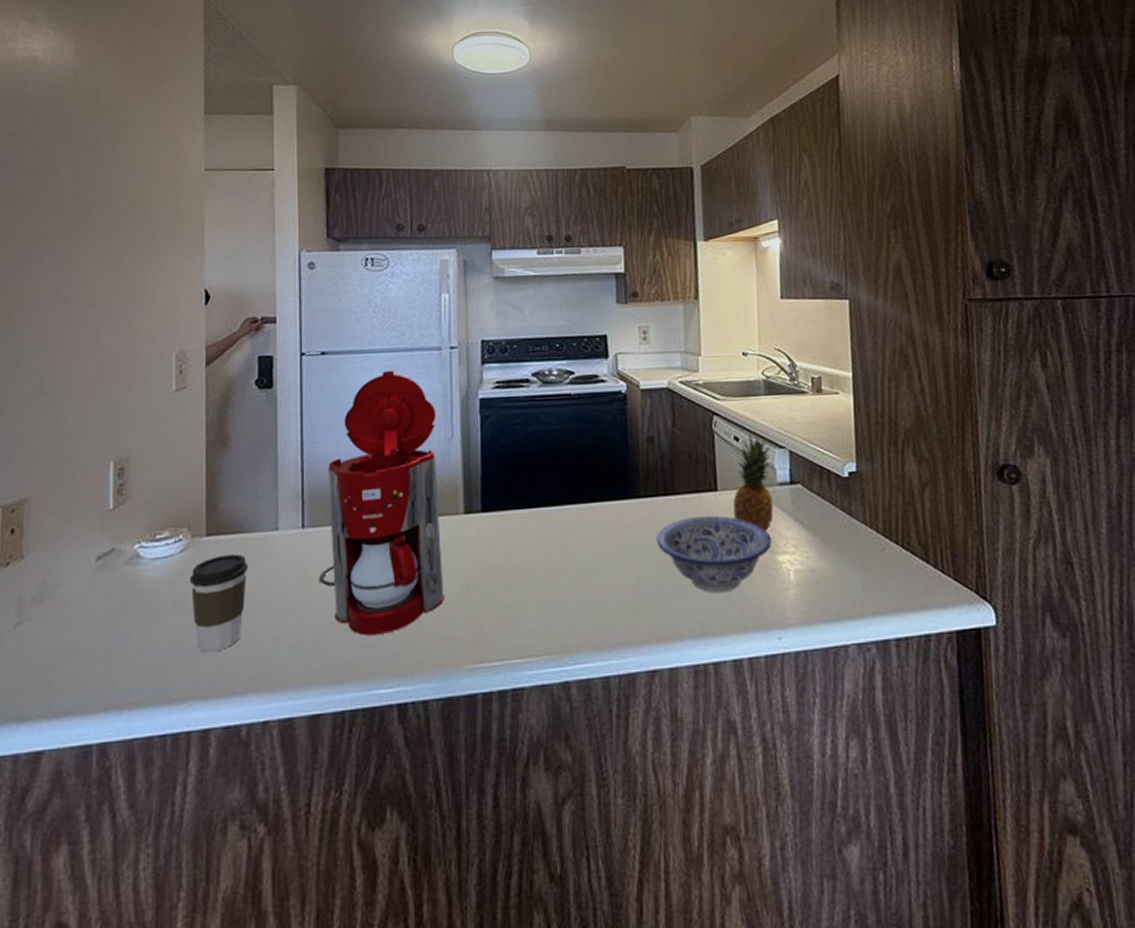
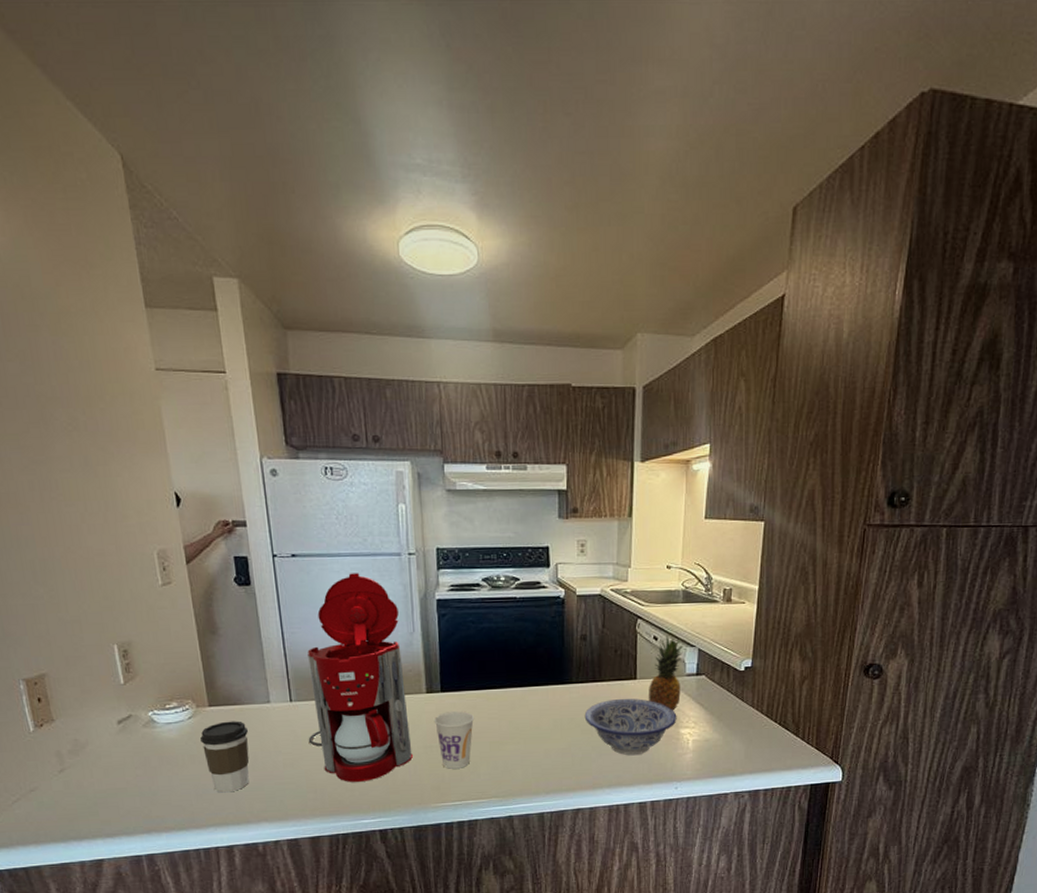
cup: none [473,536,522,615] -> present [435,711,475,769]

